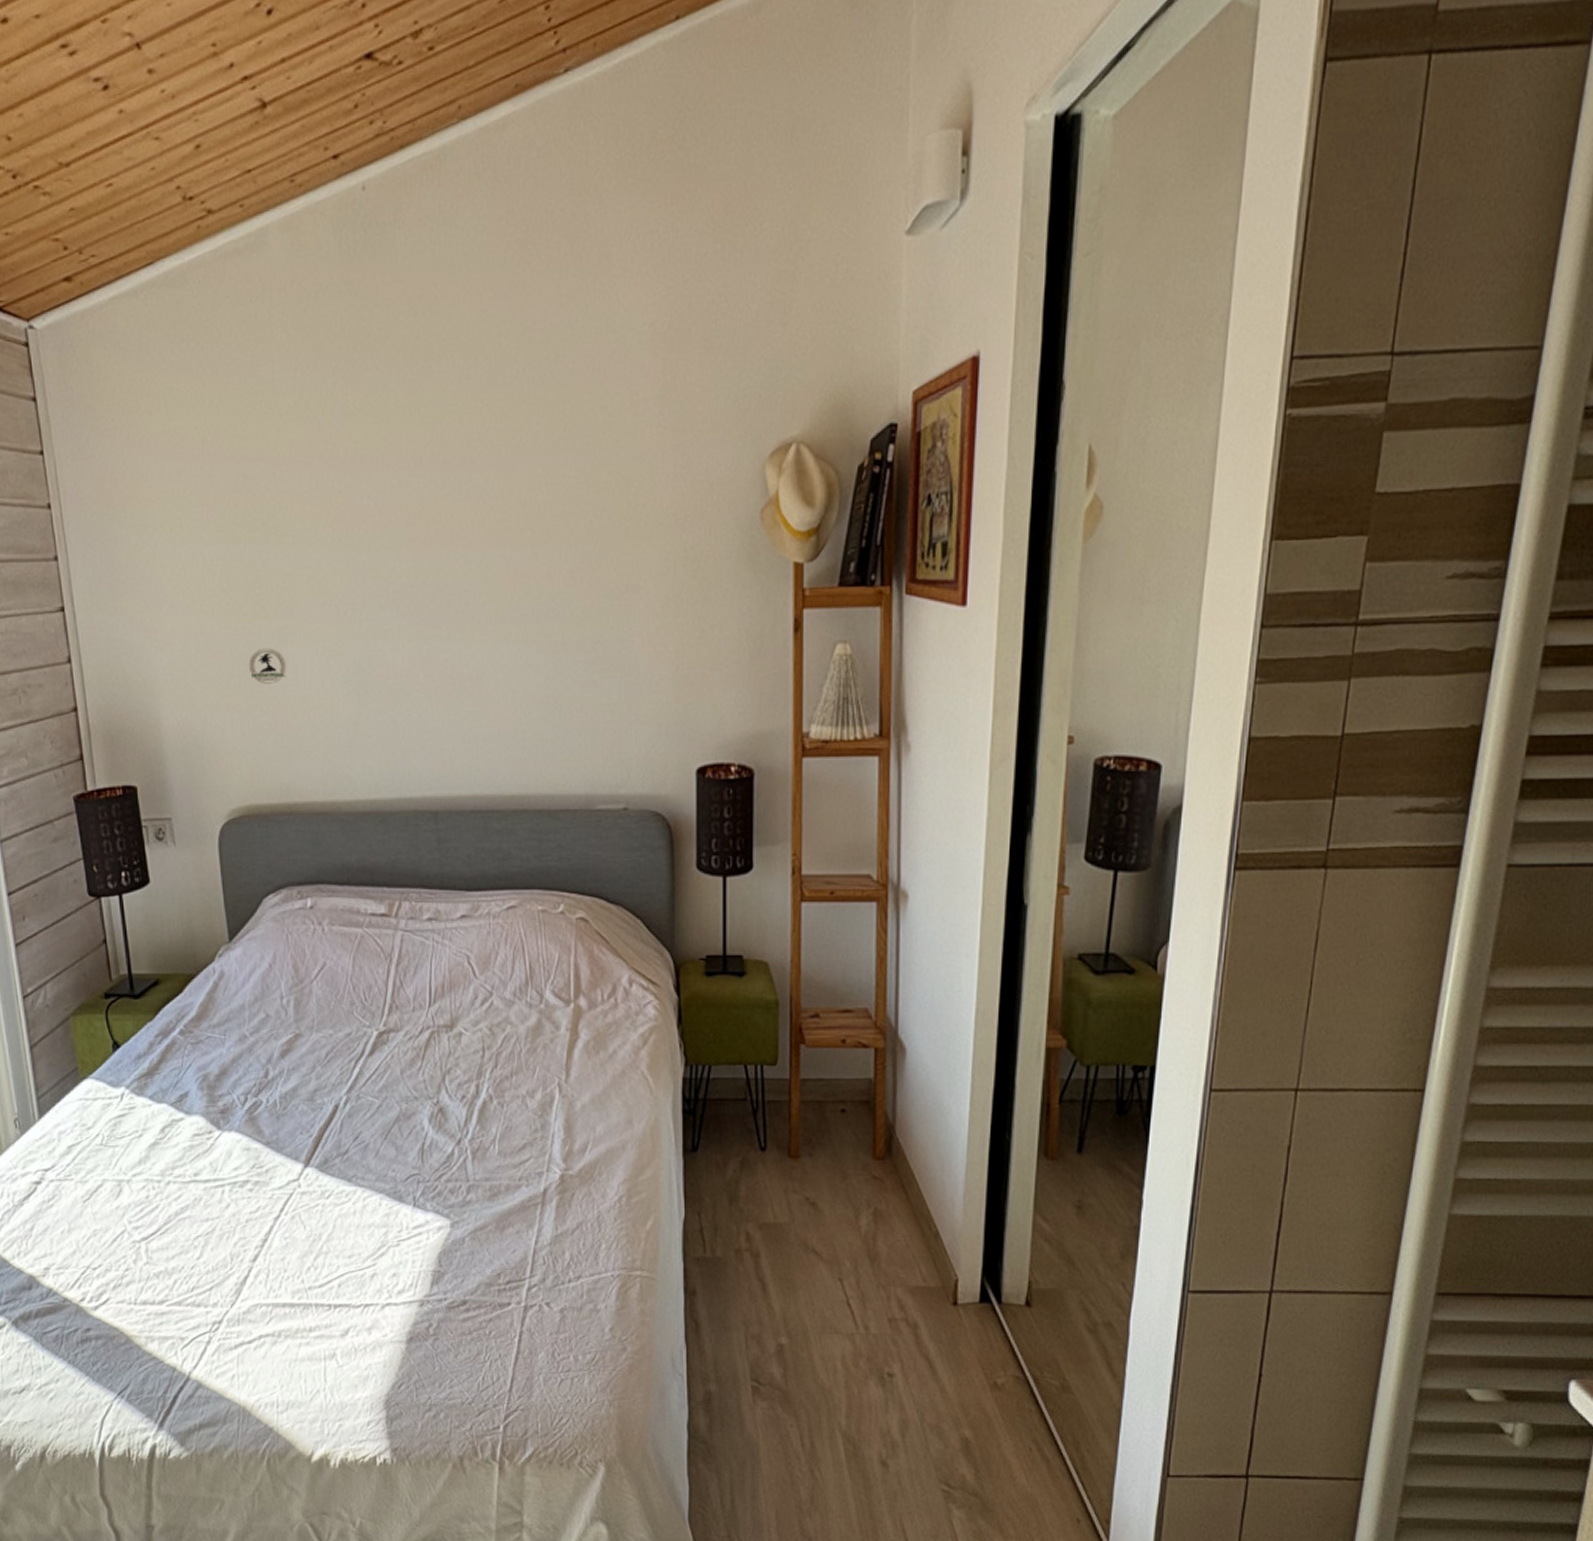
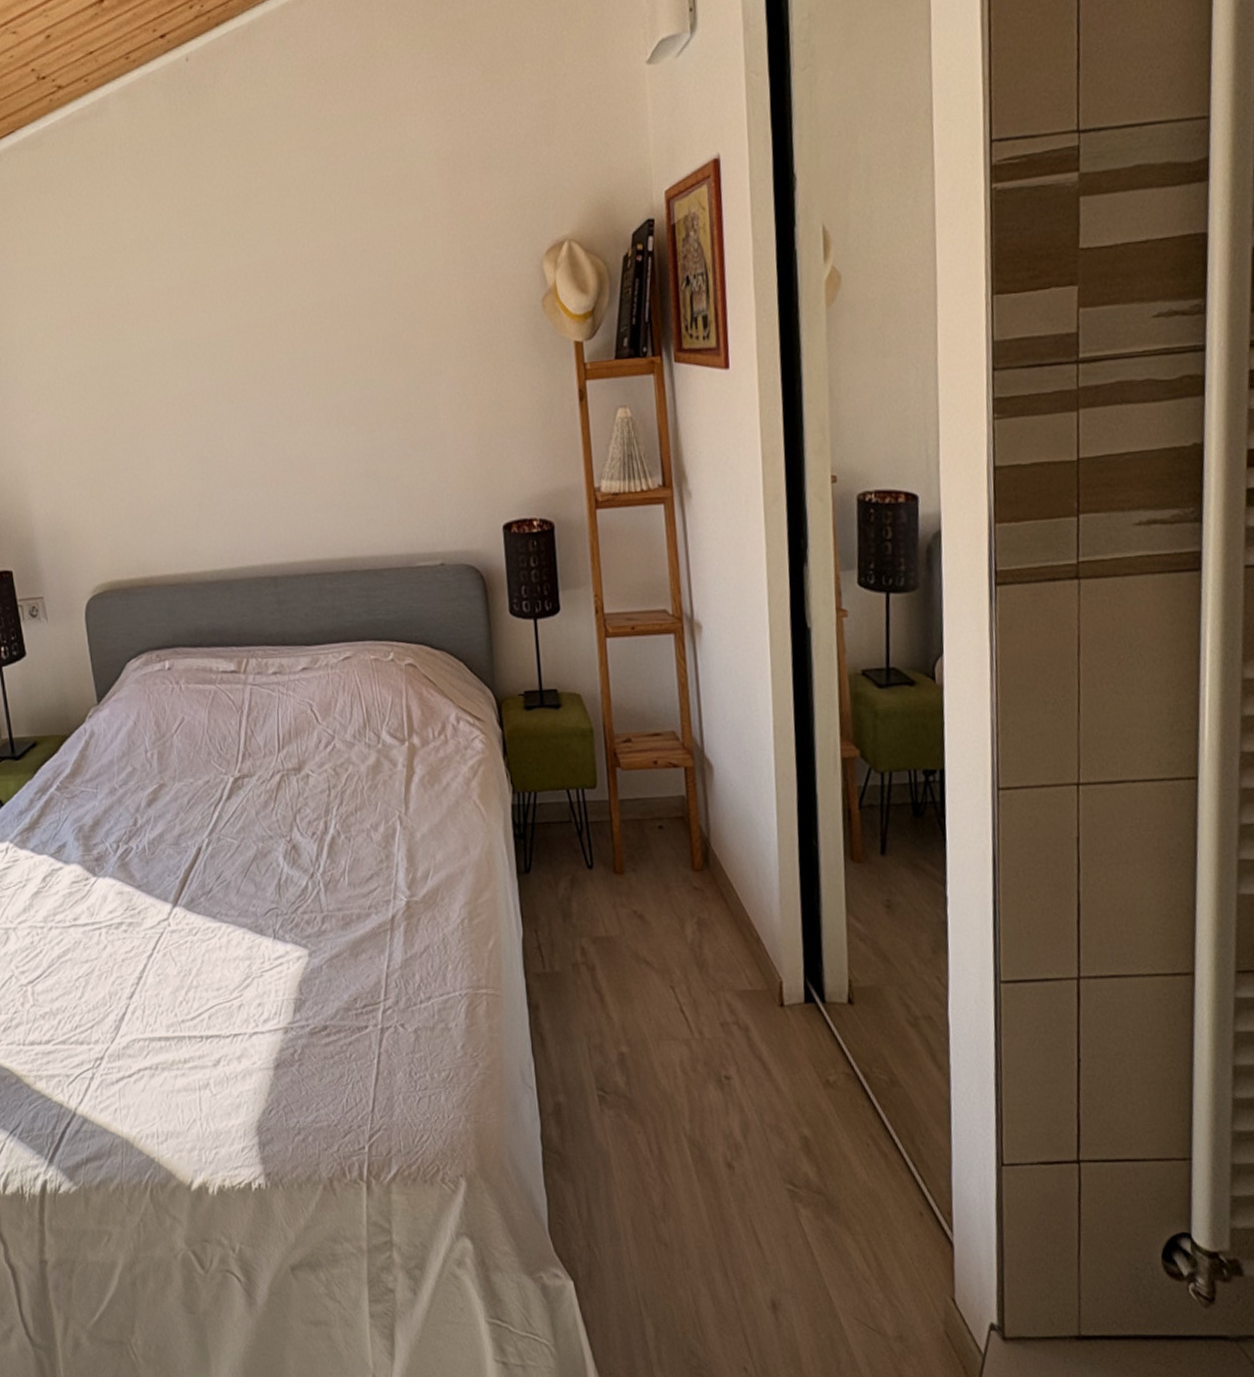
medallion: present [248,648,287,685] -> none [105,444,139,476]

